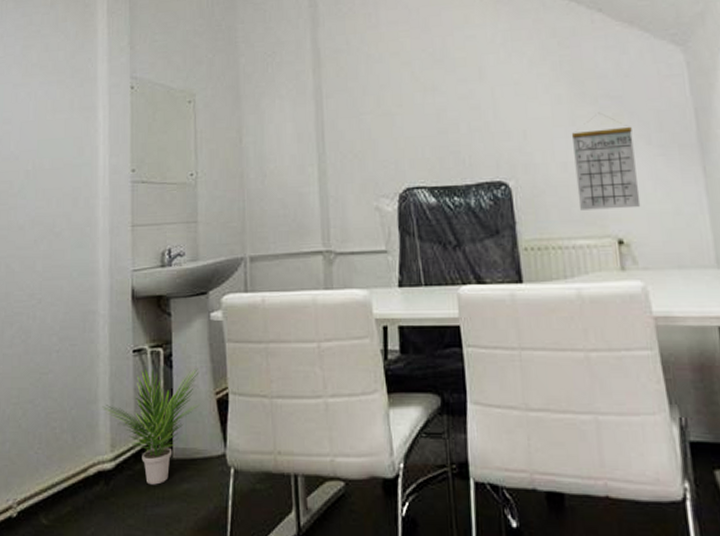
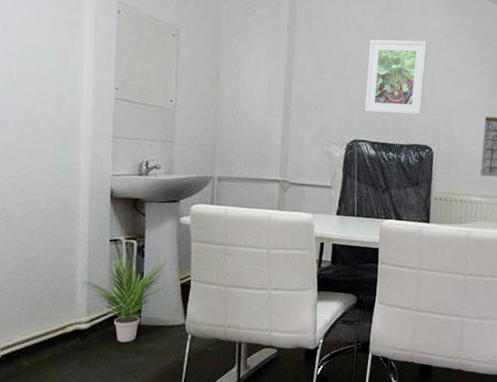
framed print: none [409,54,488,153] -> present [364,39,427,116]

